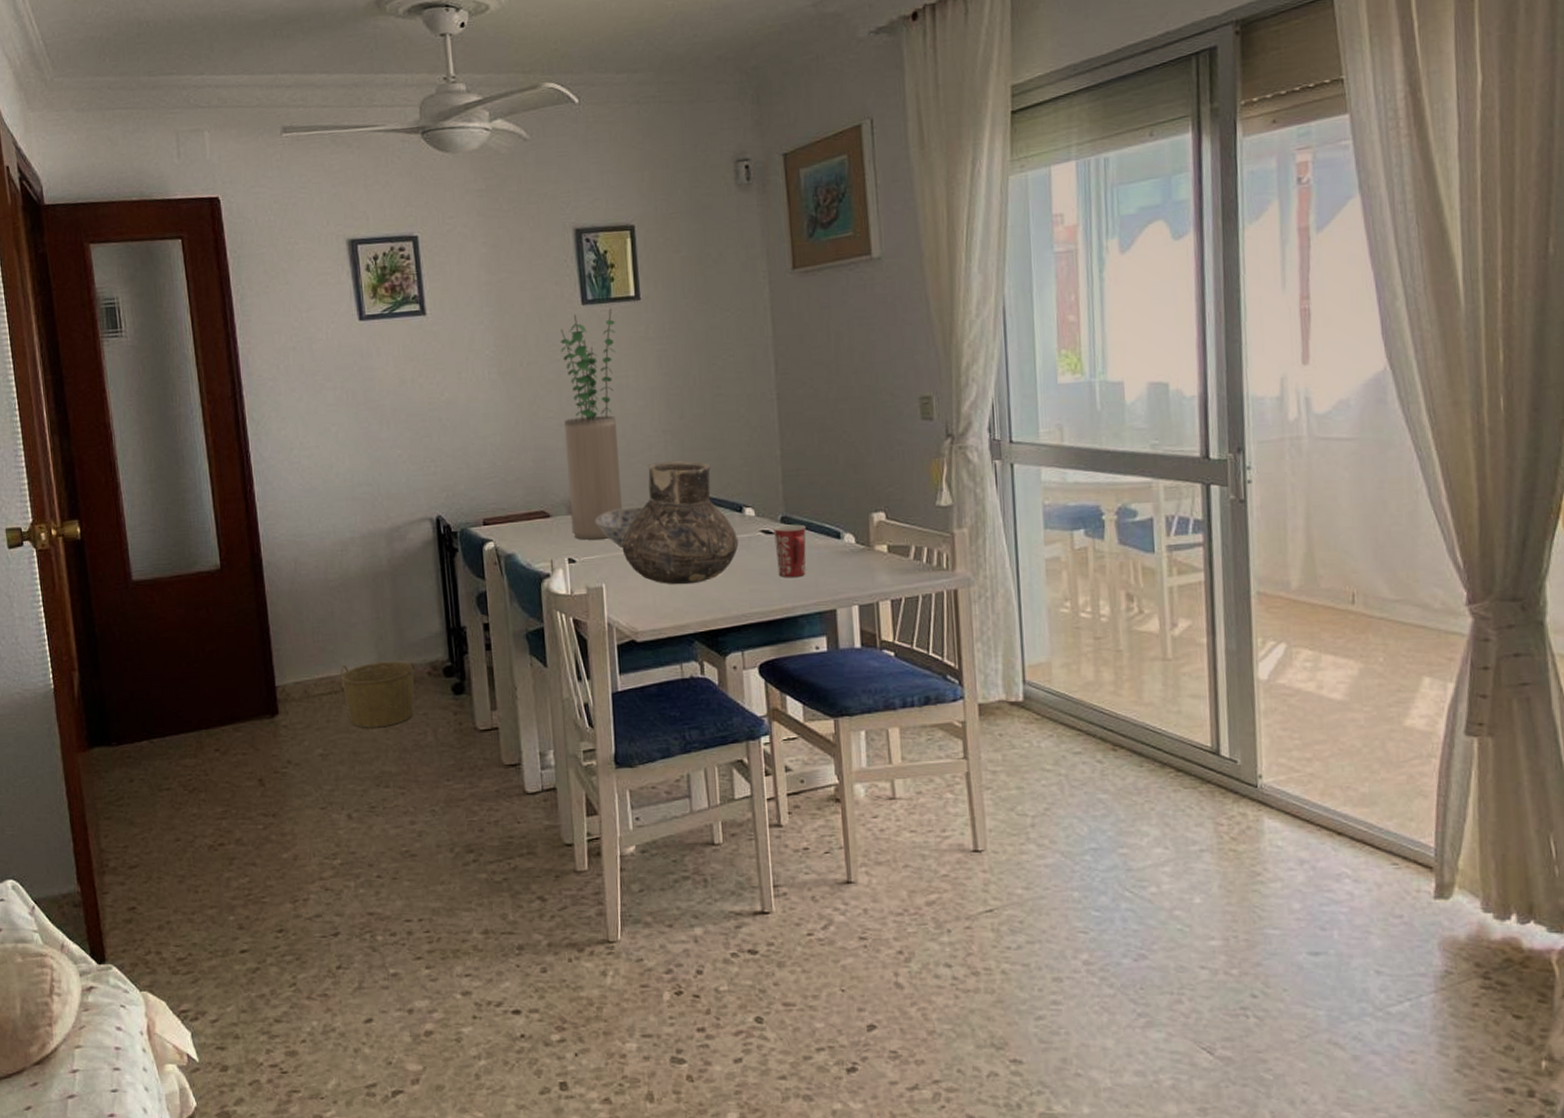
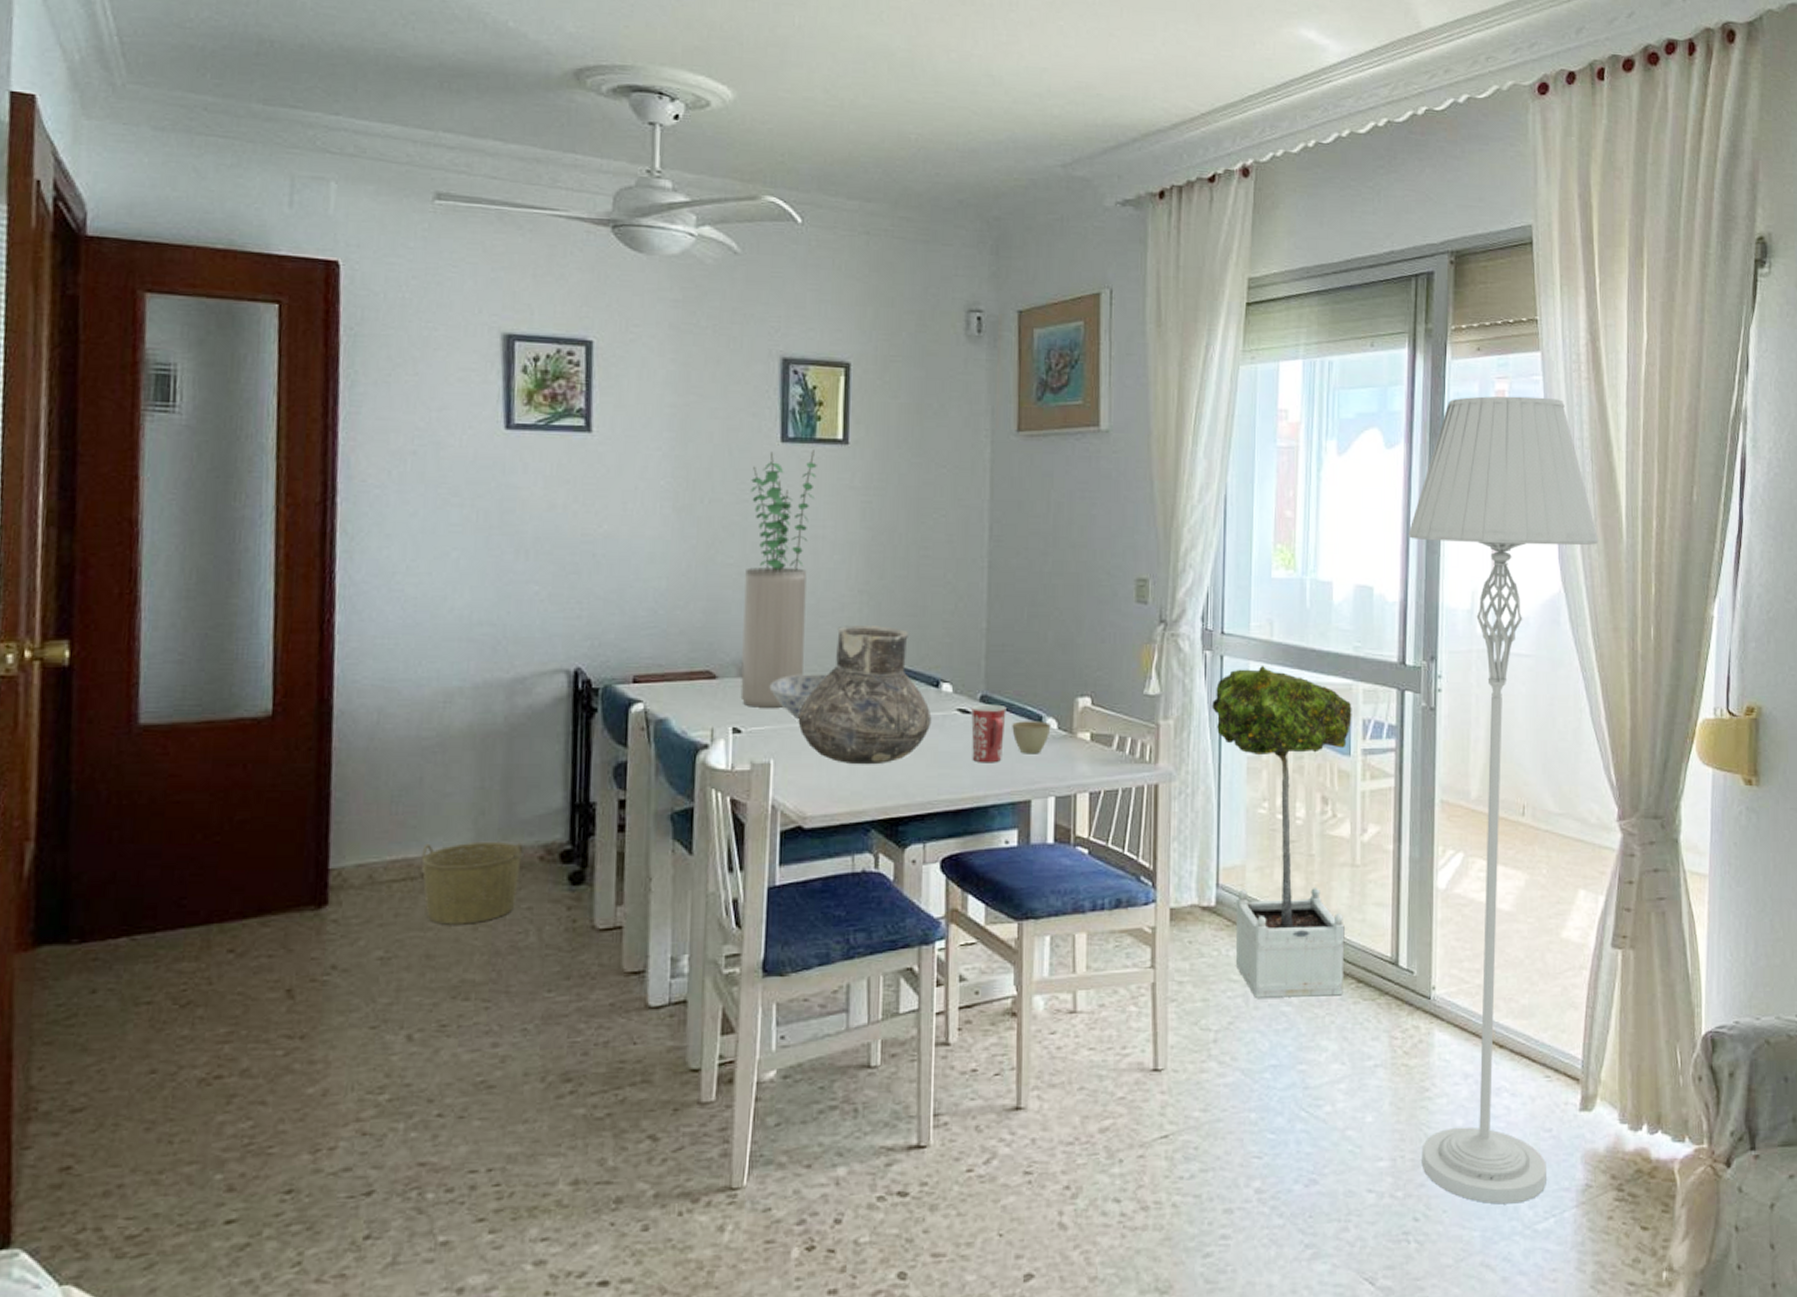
cup: none [812,537,849,568] -> present [1012,721,1051,754]
potted tree: none [1005,469,1162,786] -> present [1211,665,1352,998]
floor lamp: none [1204,162,1431,986] -> present [1408,396,1599,1205]

